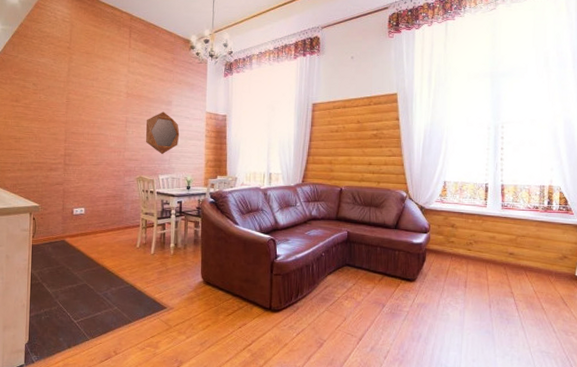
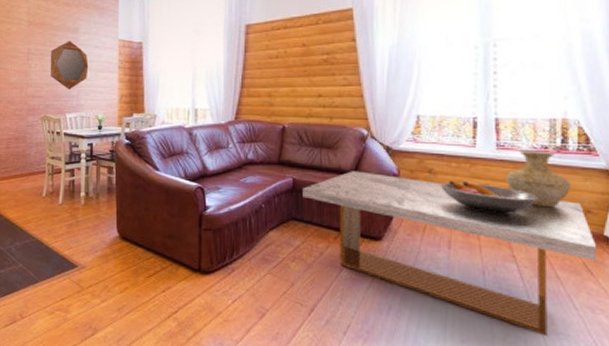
coffee table: none [355,226,571,354] -> present [303,171,597,337]
fruit bowl: none [460,234,530,259] -> present [440,181,538,214]
vase: none [508,209,554,253] -> present [506,150,571,206]

